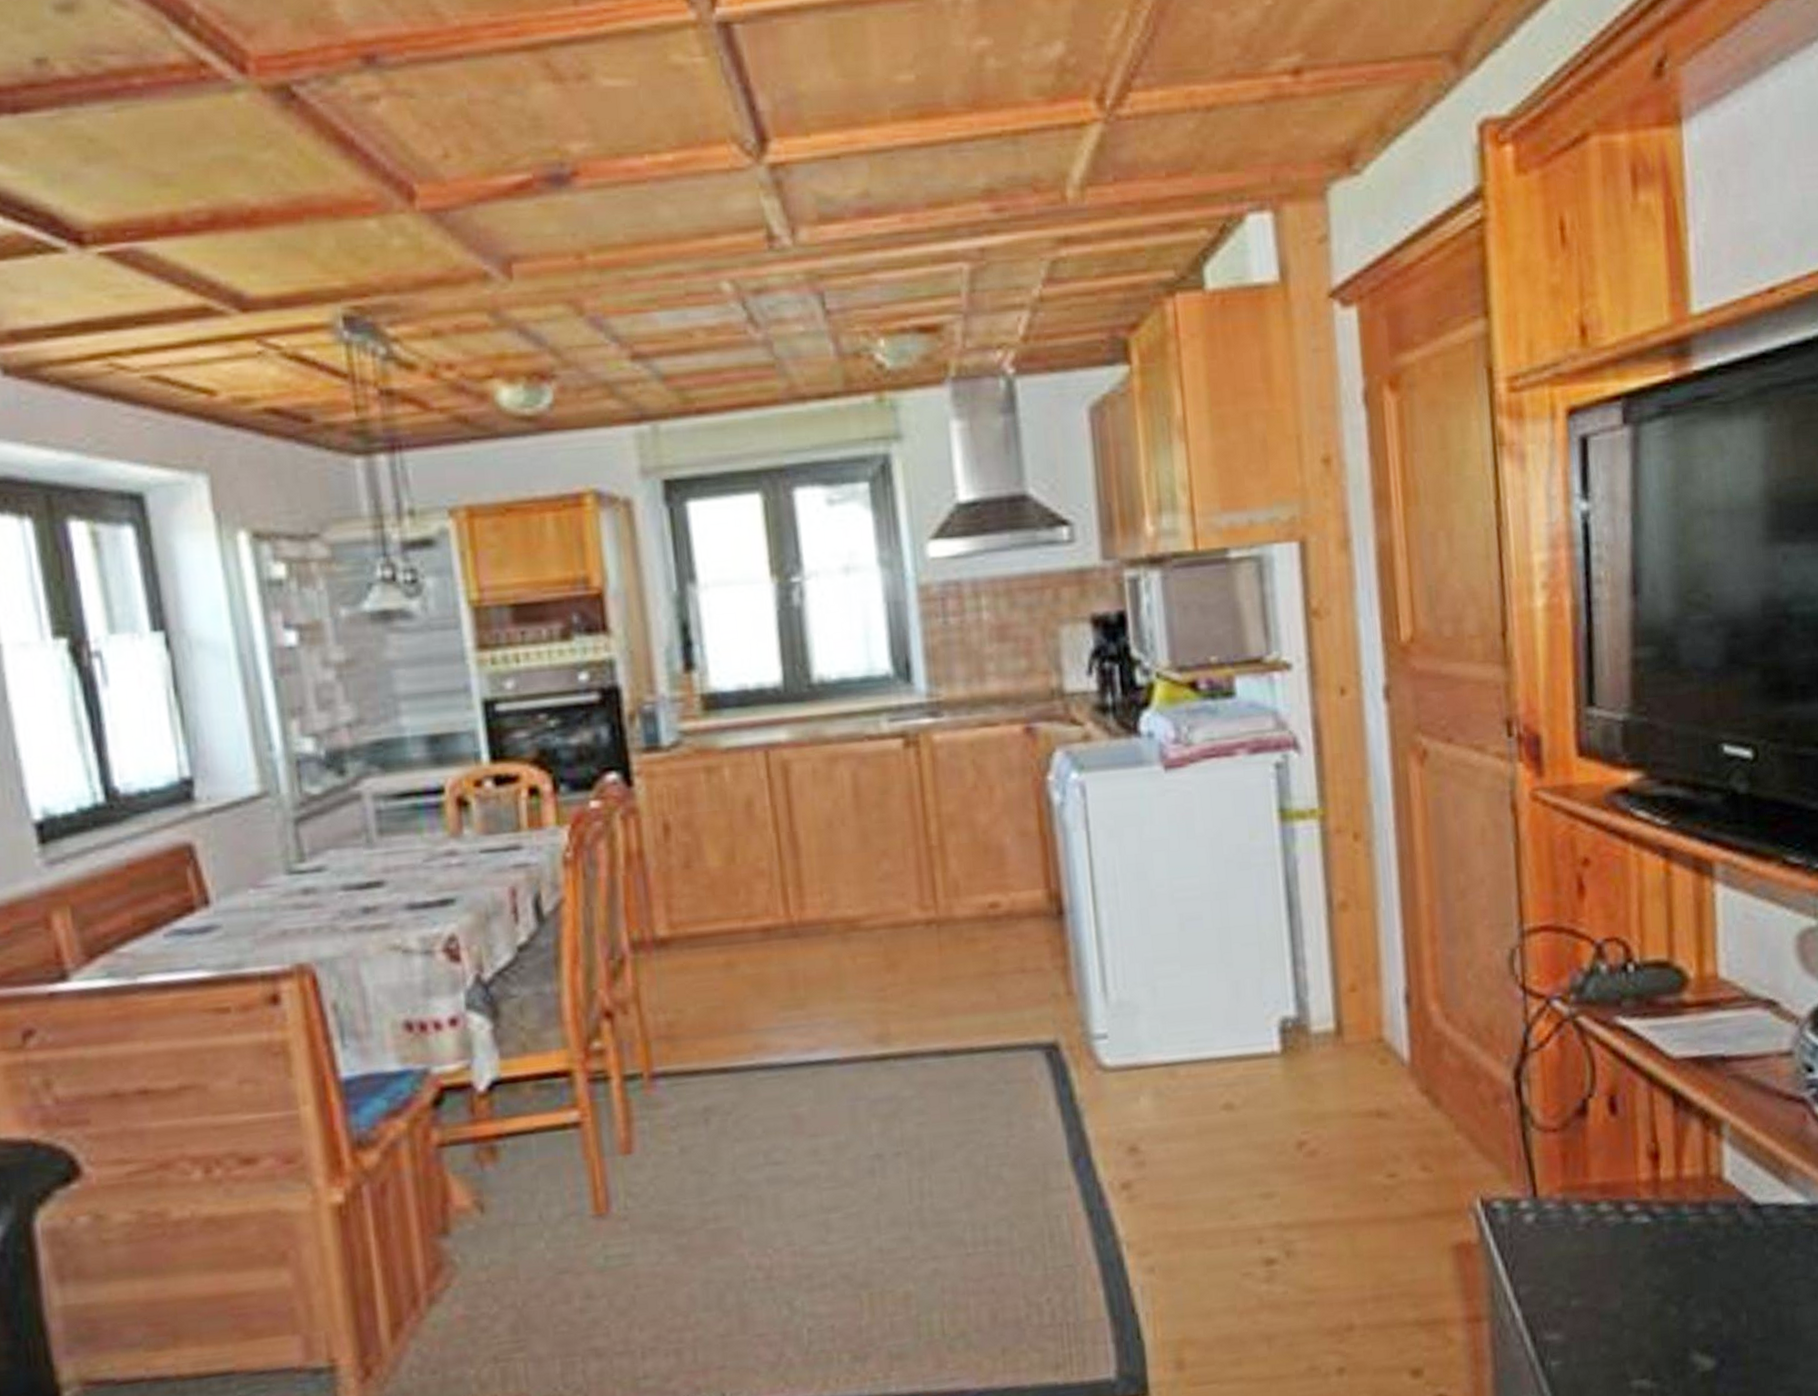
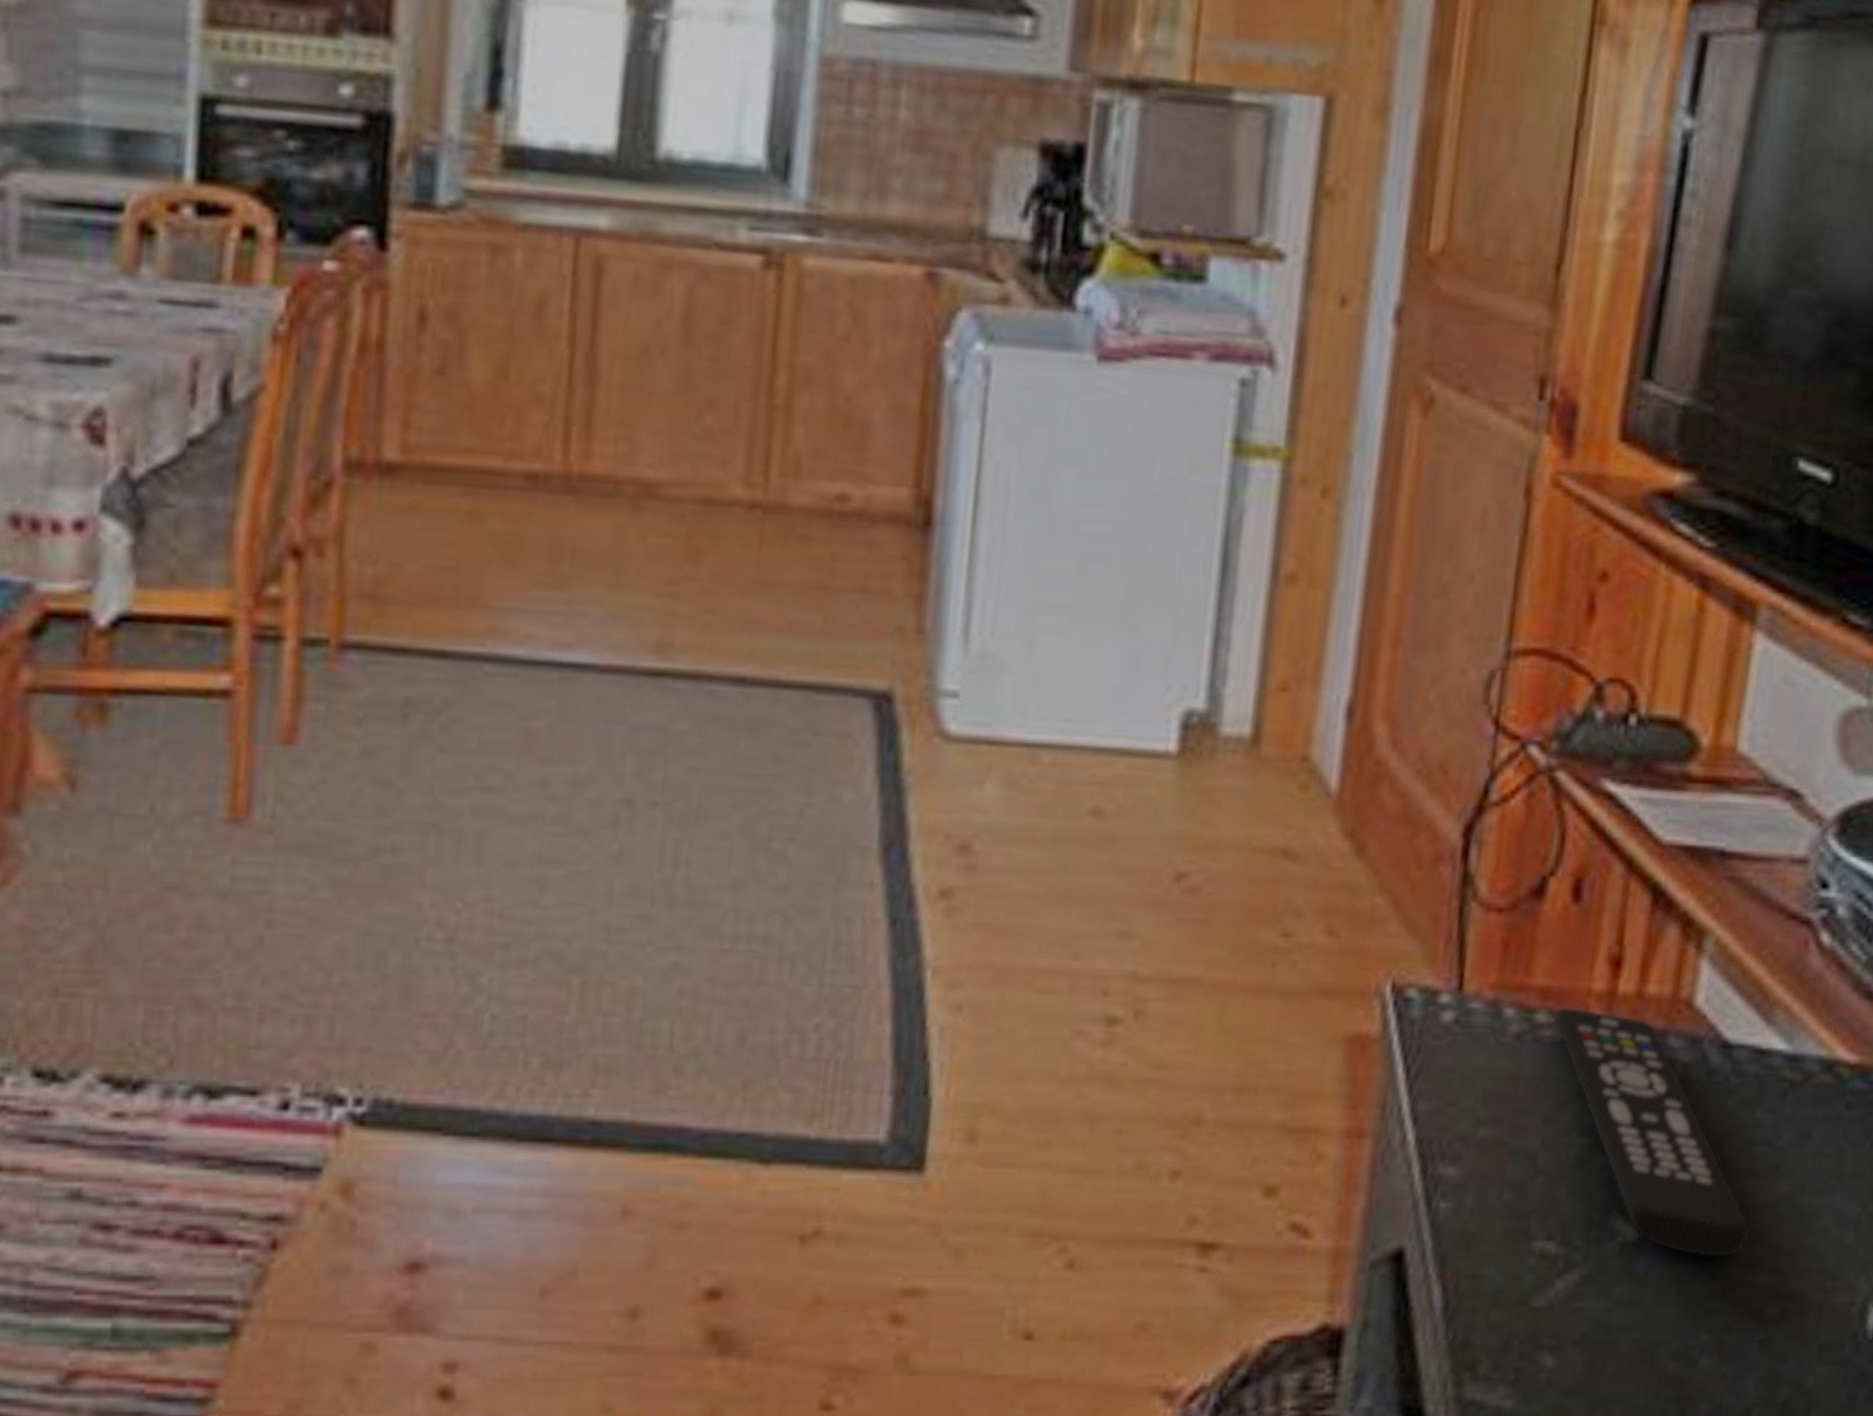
remote control: none [1615,1195,1805,1374] -> present [1556,1007,1751,1258]

